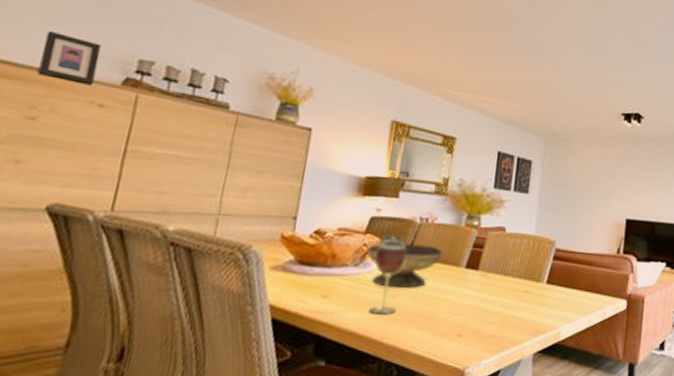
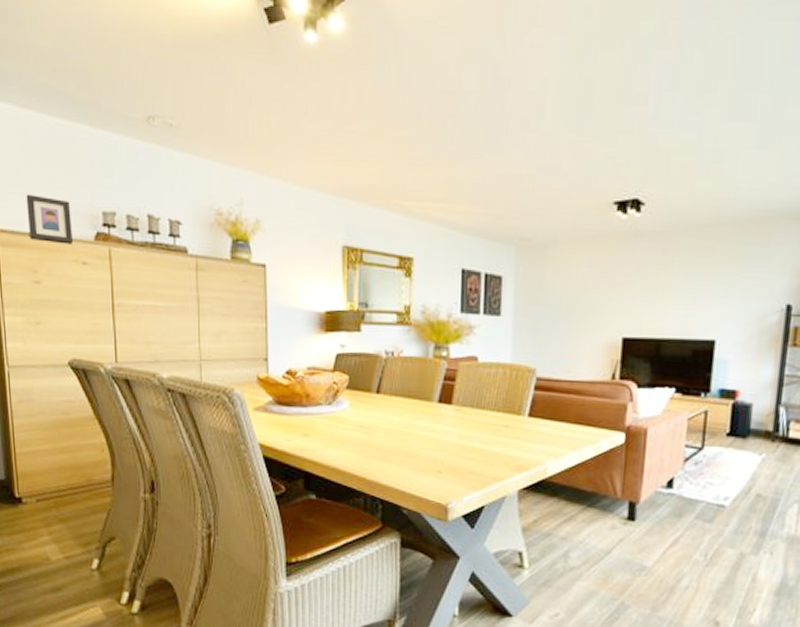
decorative bowl: present [366,243,444,289] -> none [337,379,414,426]
wineglass: present [369,235,407,315] -> none [346,372,376,452]

